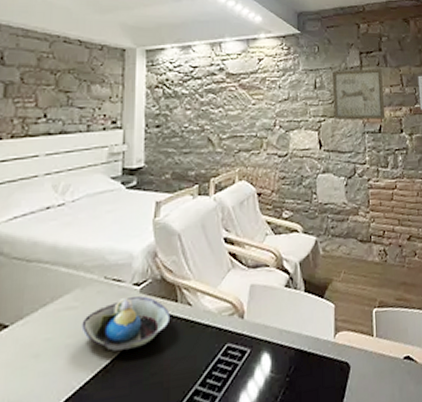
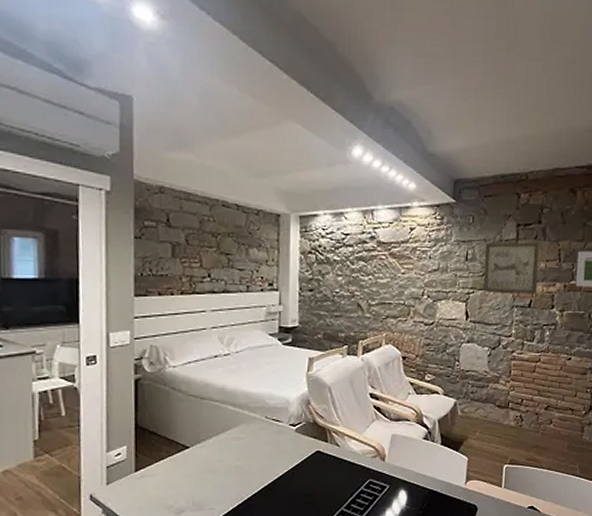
decorative bowl: present [81,296,171,351] -> none [248,435,322,474]

